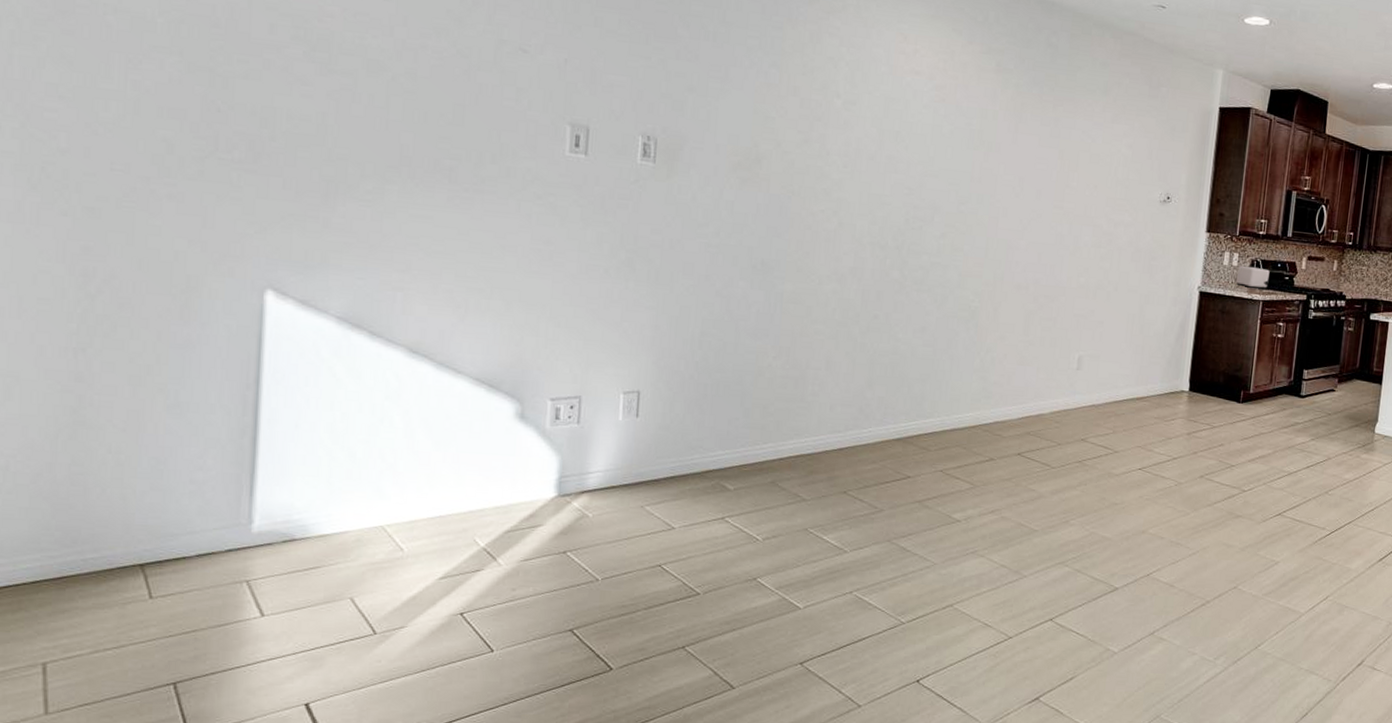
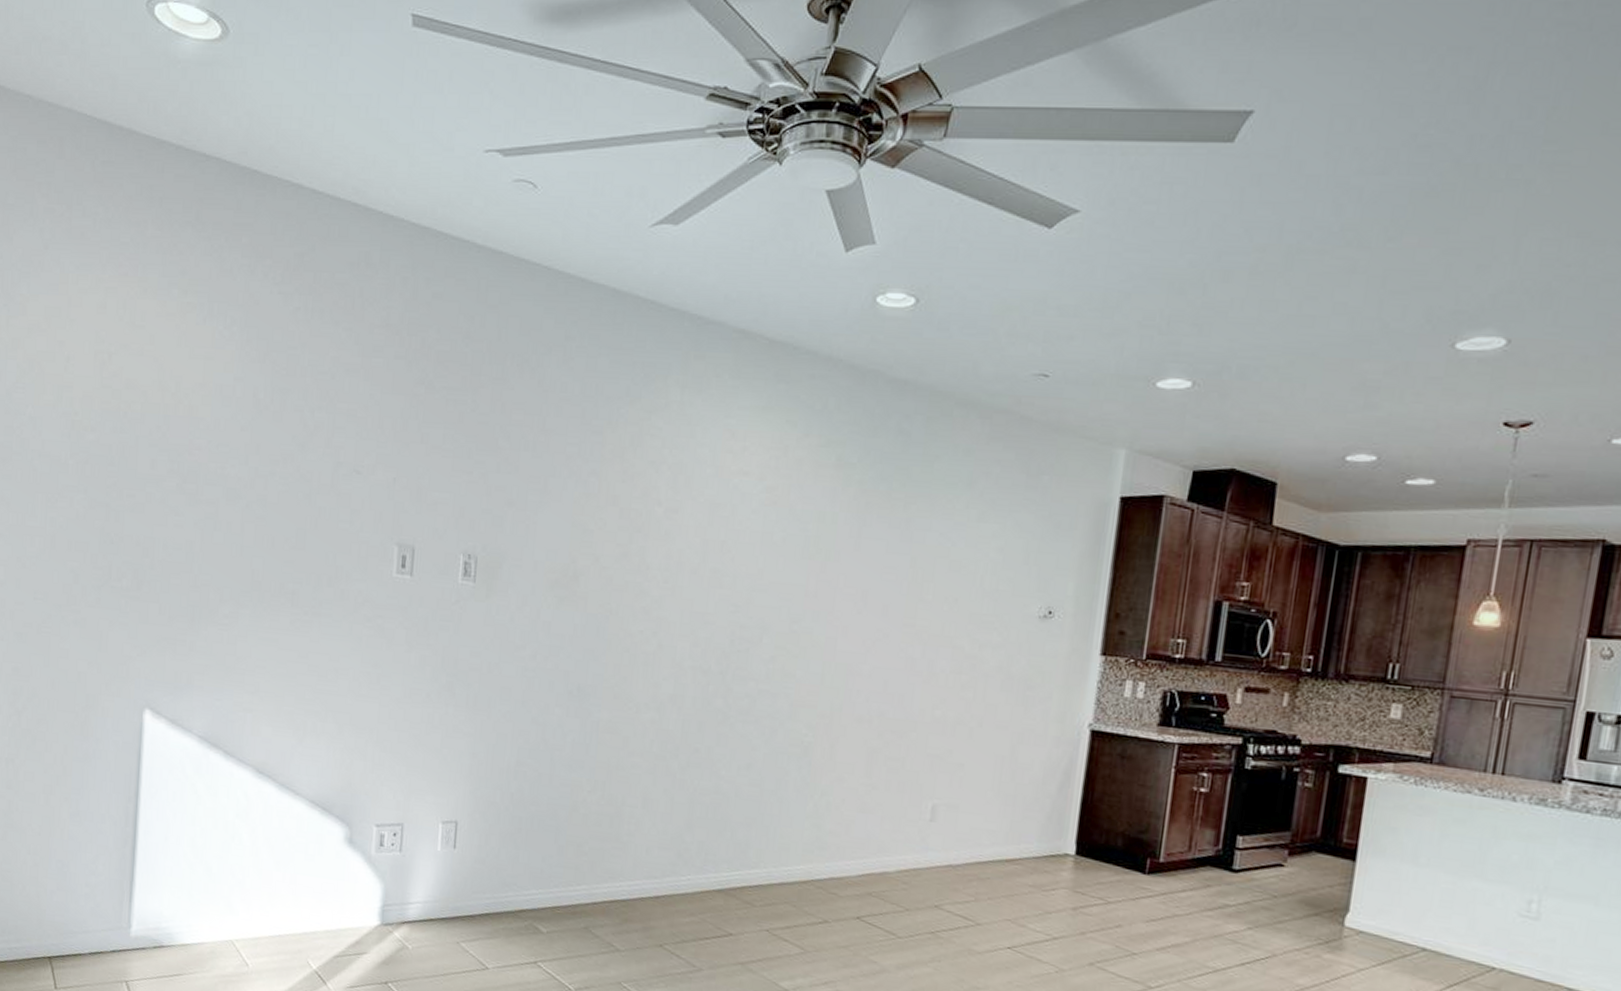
toaster: present [1235,265,1270,289] -> none [1140,697,1190,729]

